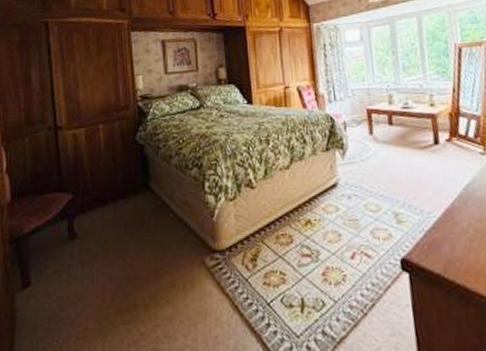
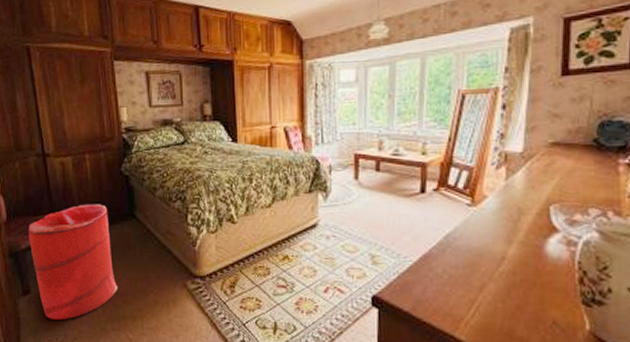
laundry hamper: none [33,176,129,316] -> present [29,204,117,320]

